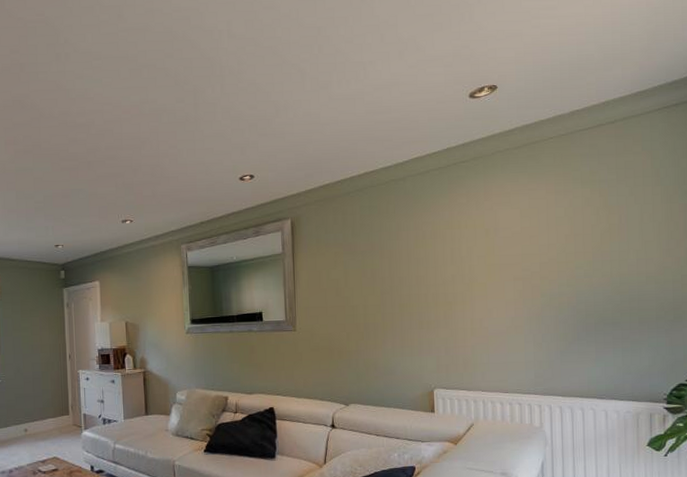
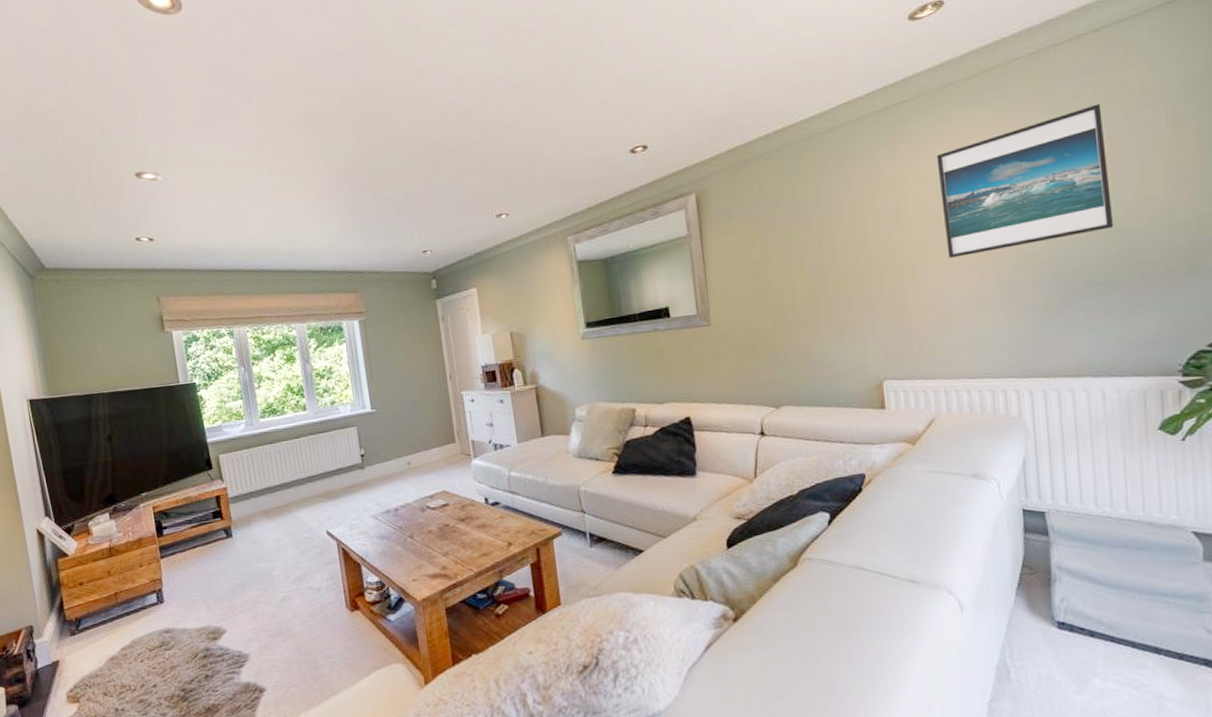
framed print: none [485,180,619,292] -> present [936,104,1114,258]

